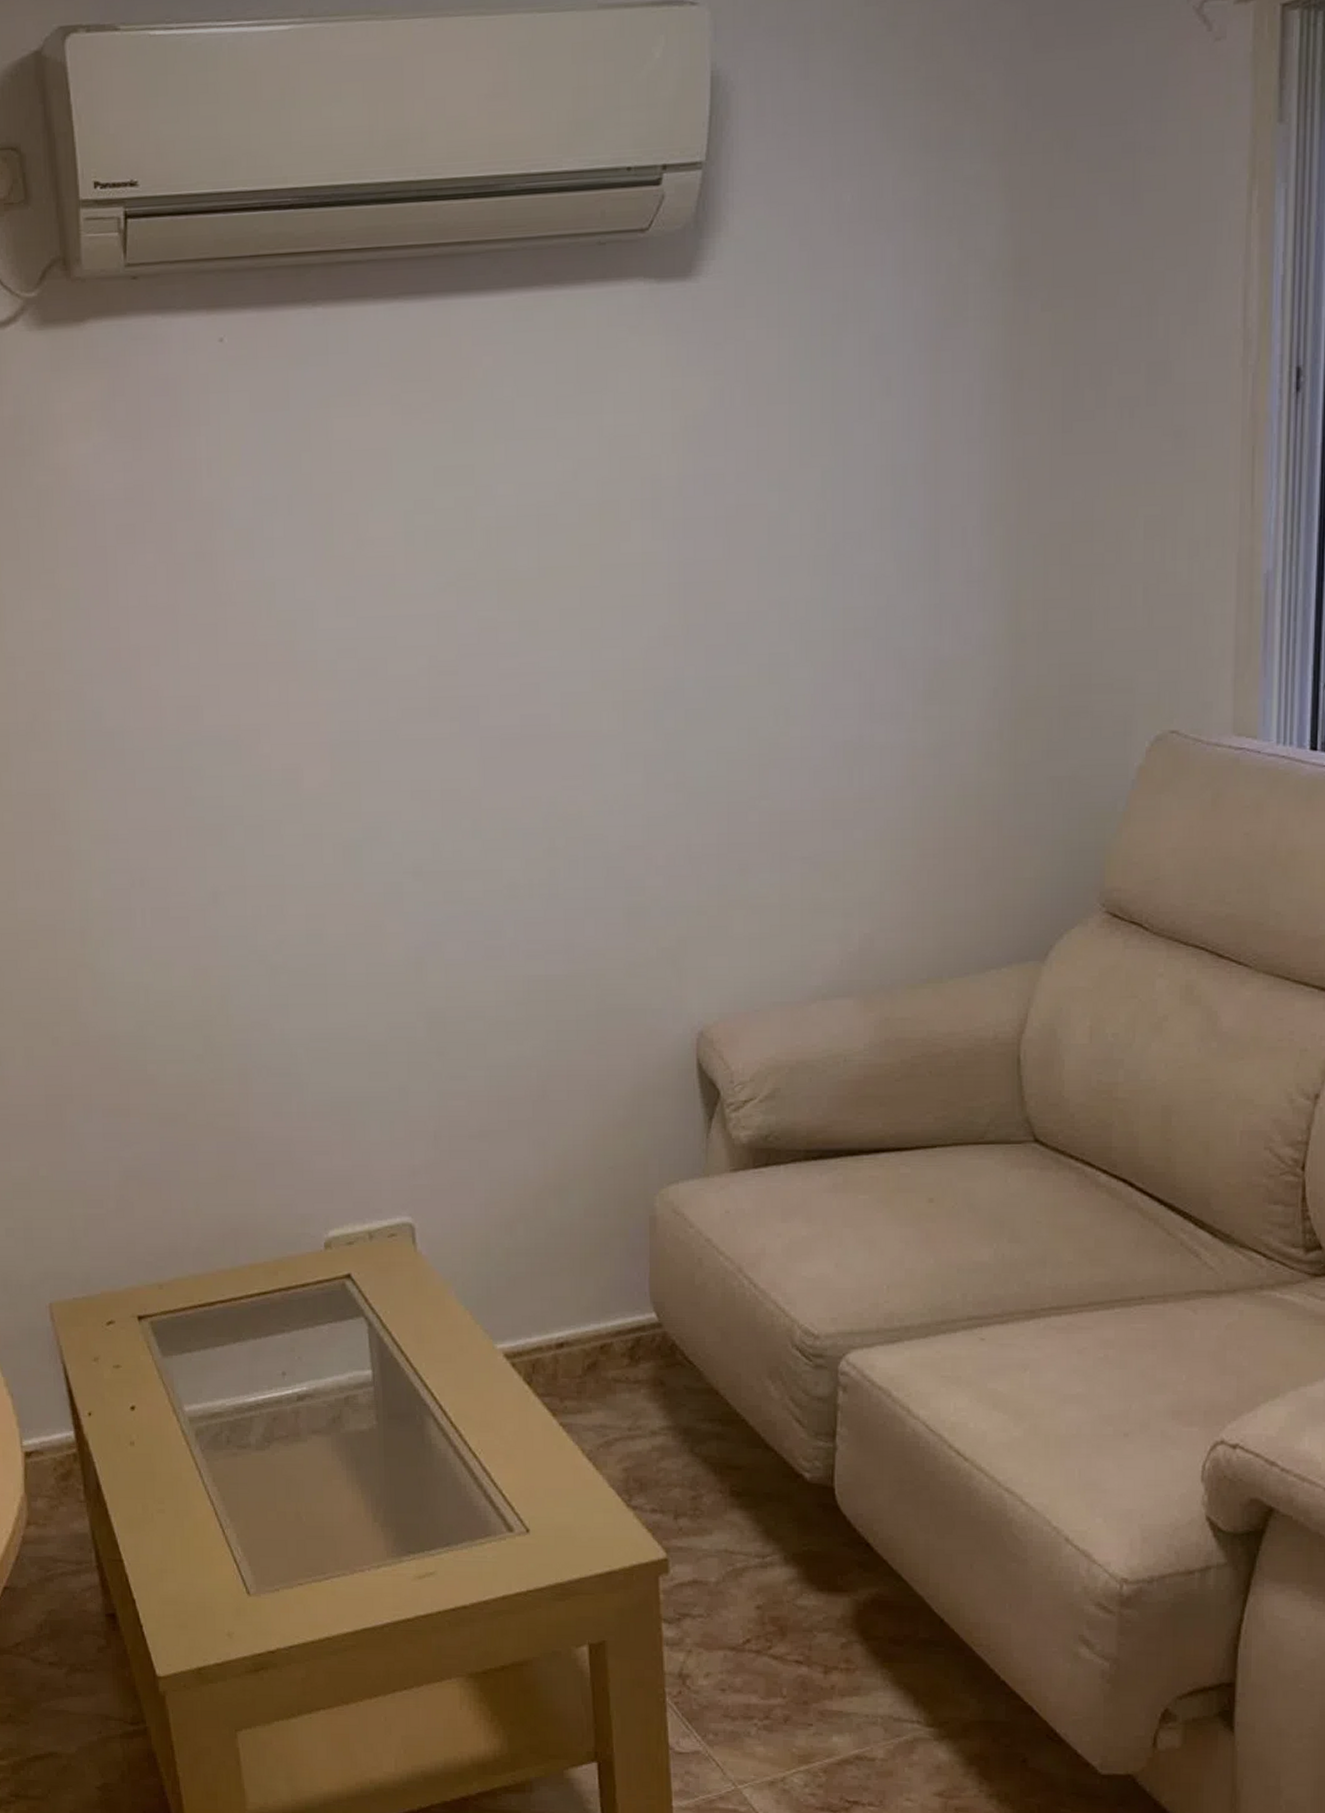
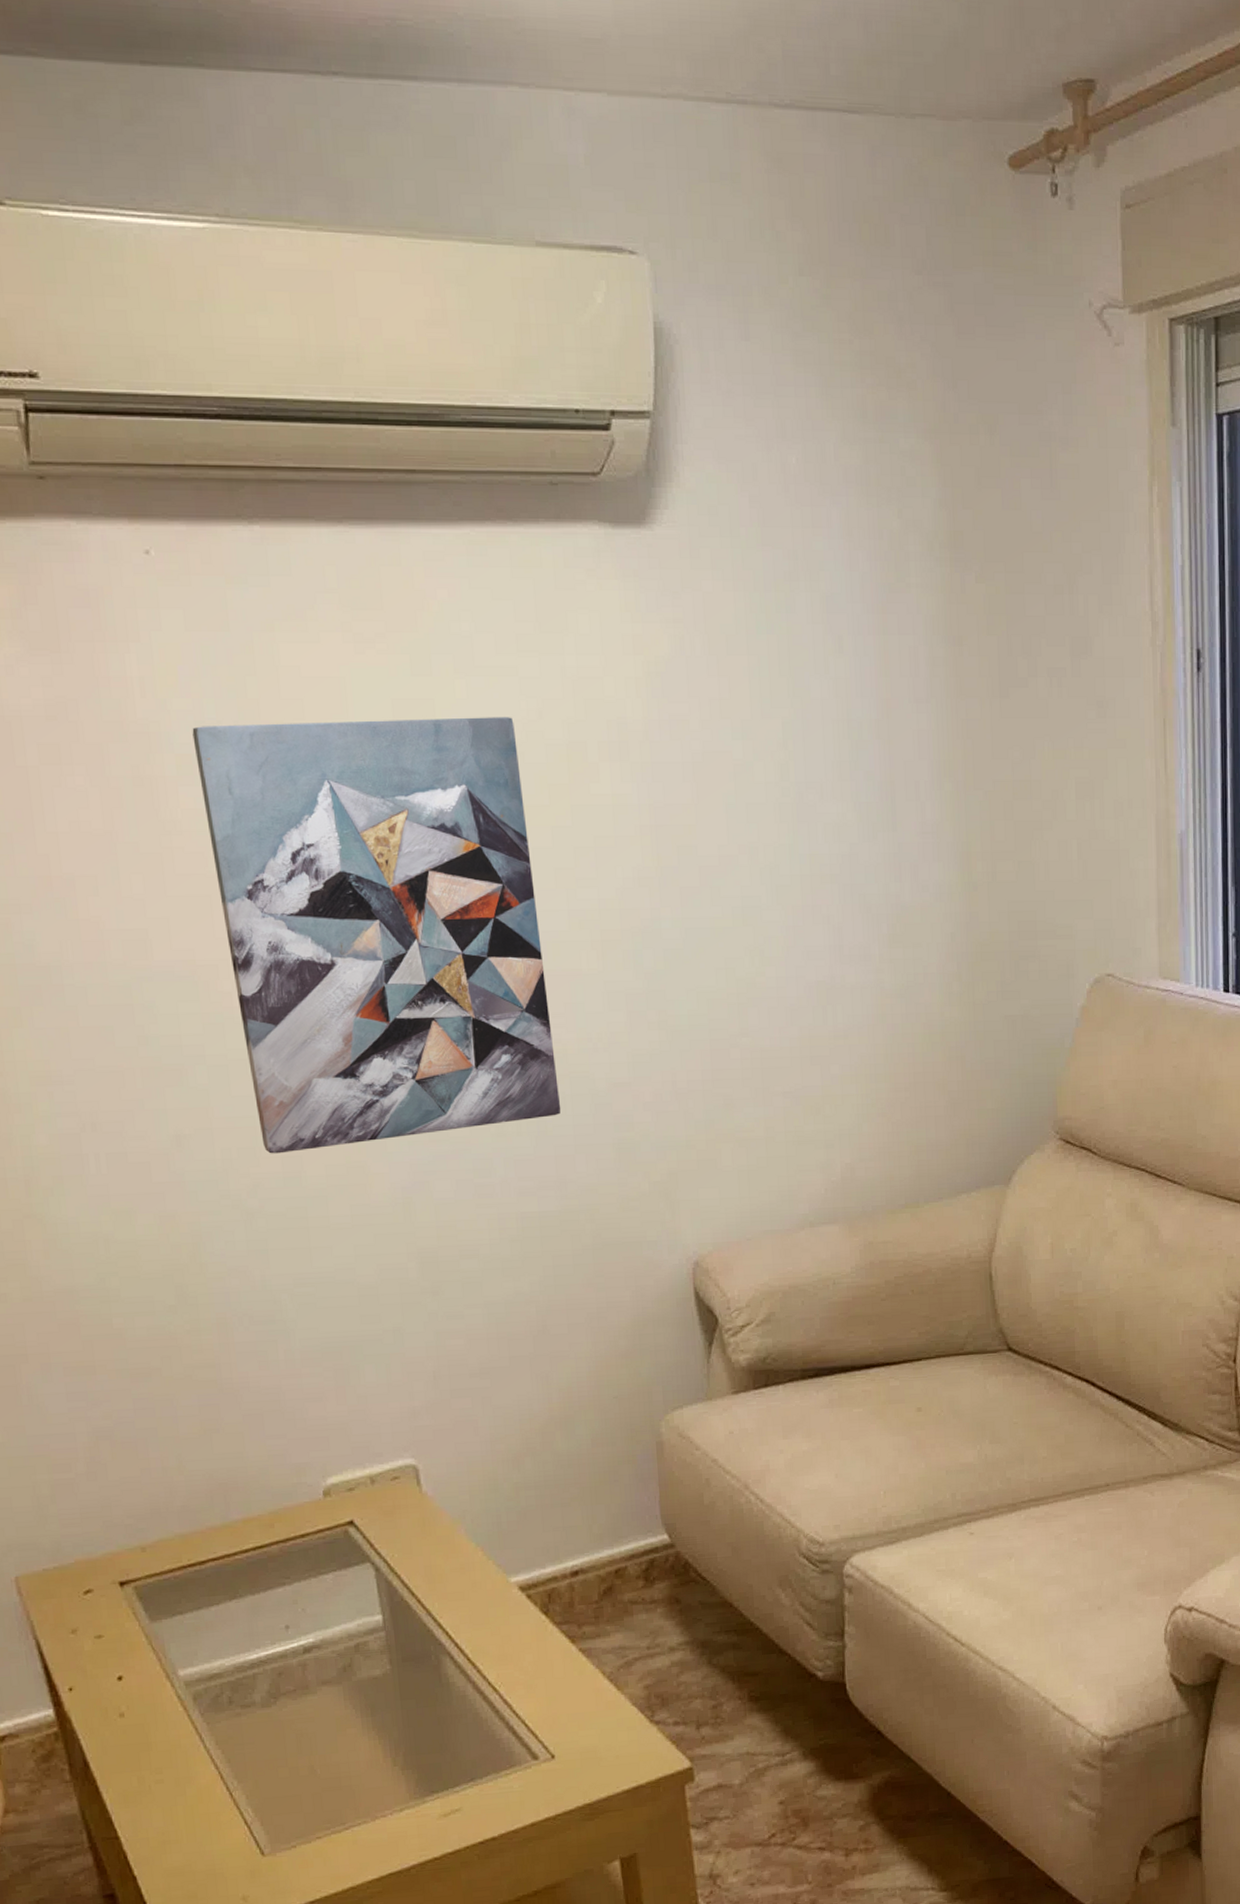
wall art: none [250,479,574,912] -> present [192,717,561,1154]

